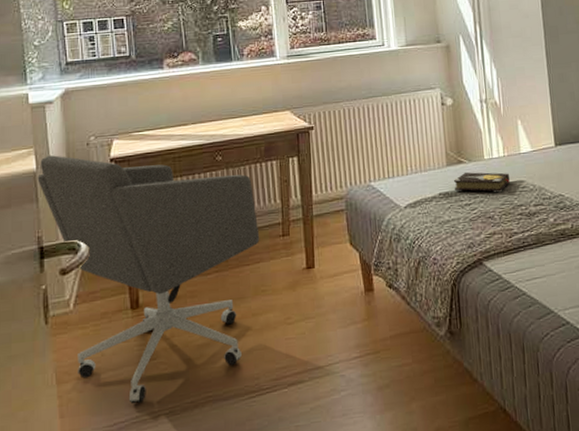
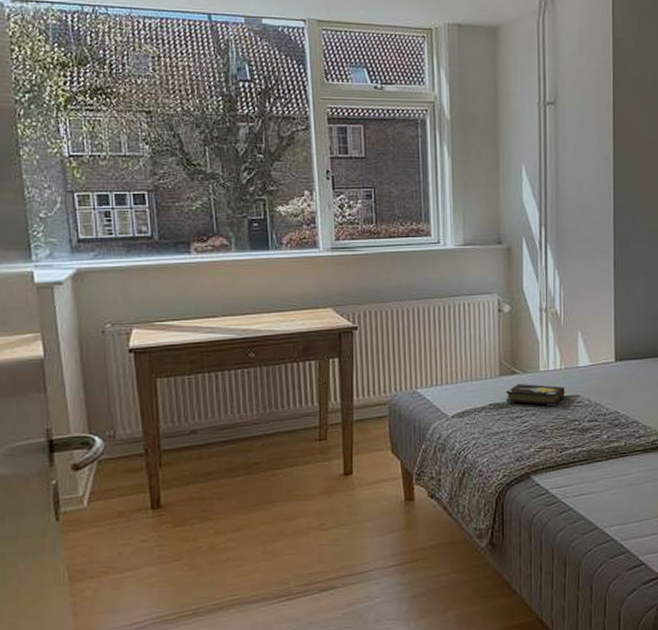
office chair: present [37,155,260,404] -> none [45,342,295,604]

